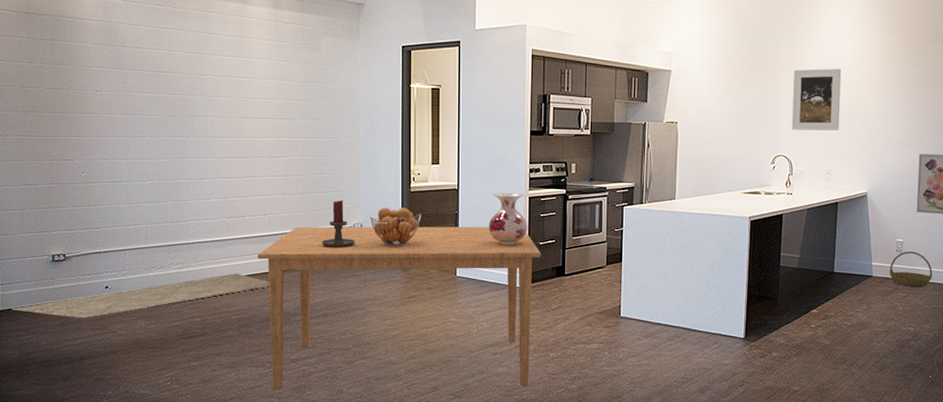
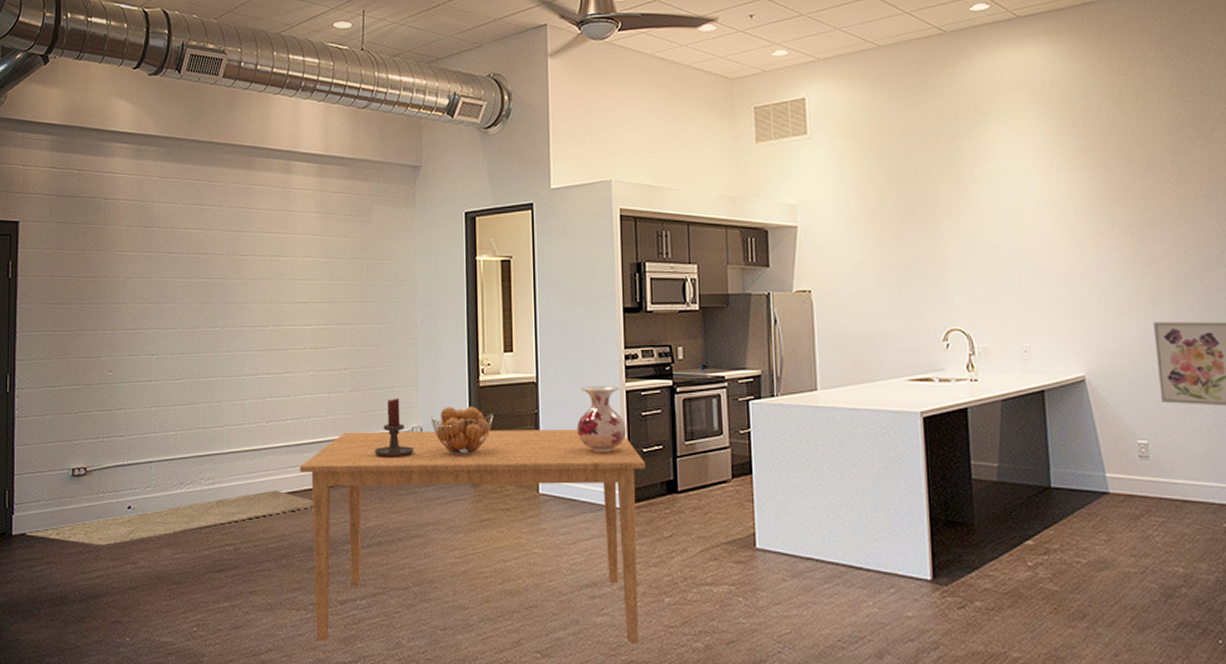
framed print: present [791,68,842,131] -> none [960,214,1033,296]
basket: present [889,251,933,286] -> none [1133,458,1200,507]

